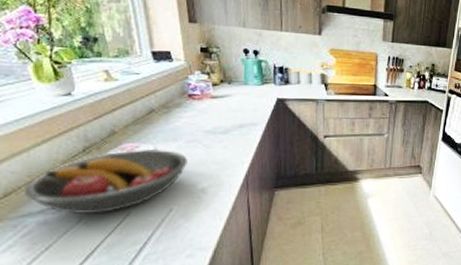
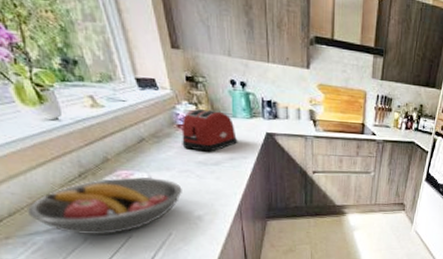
toaster: none [191,77,247,120] -> present [181,108,237,152]

